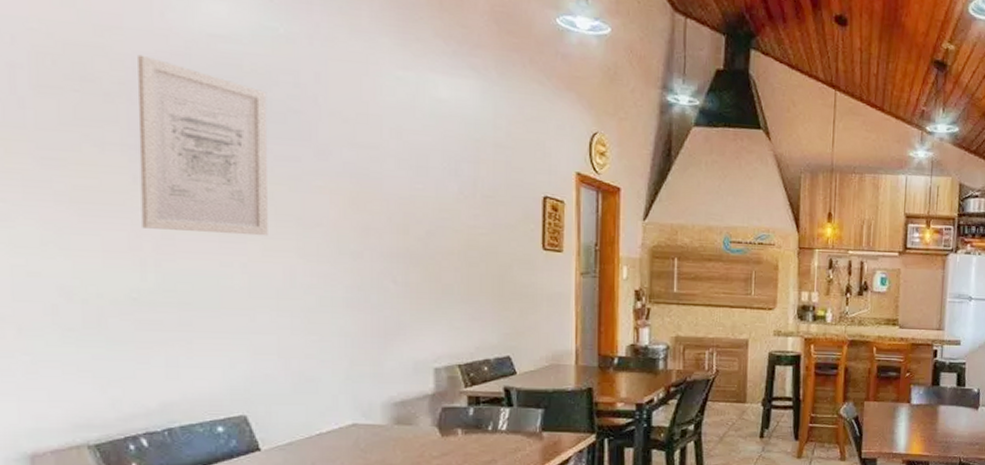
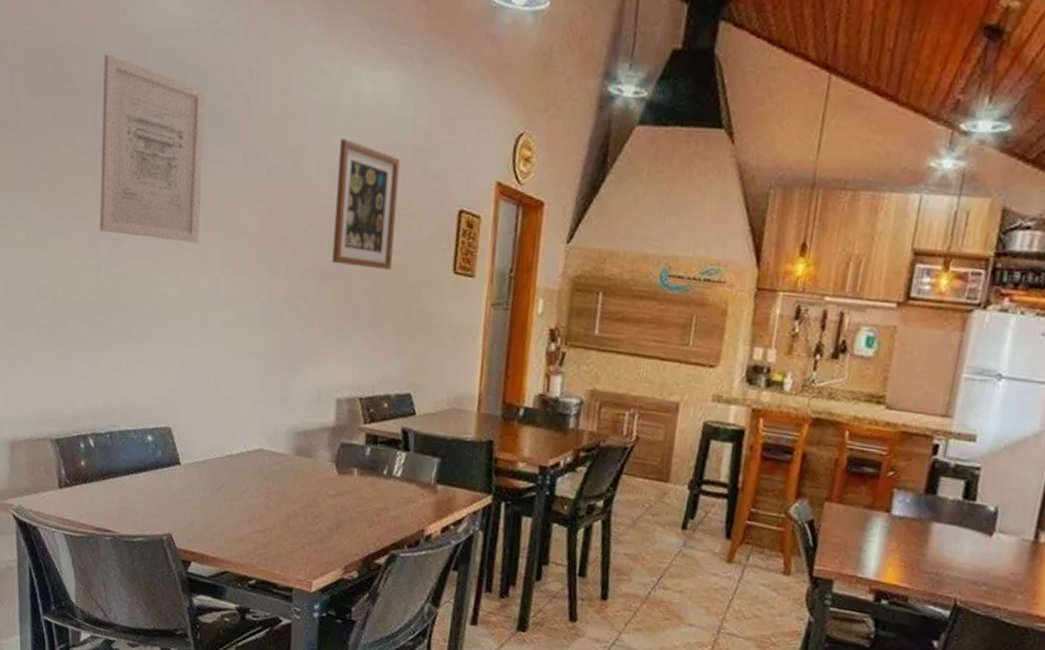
wall art: none [419,136,483,251] -> present [331,137,401,271]

